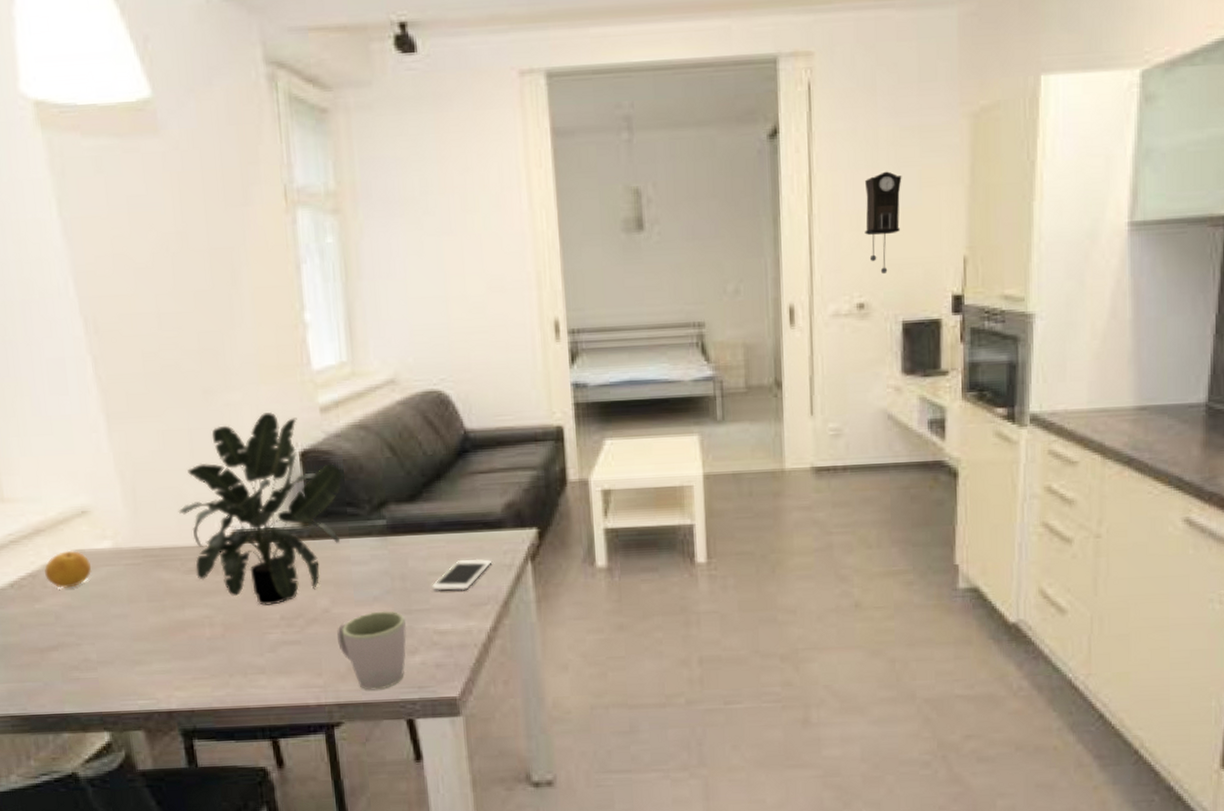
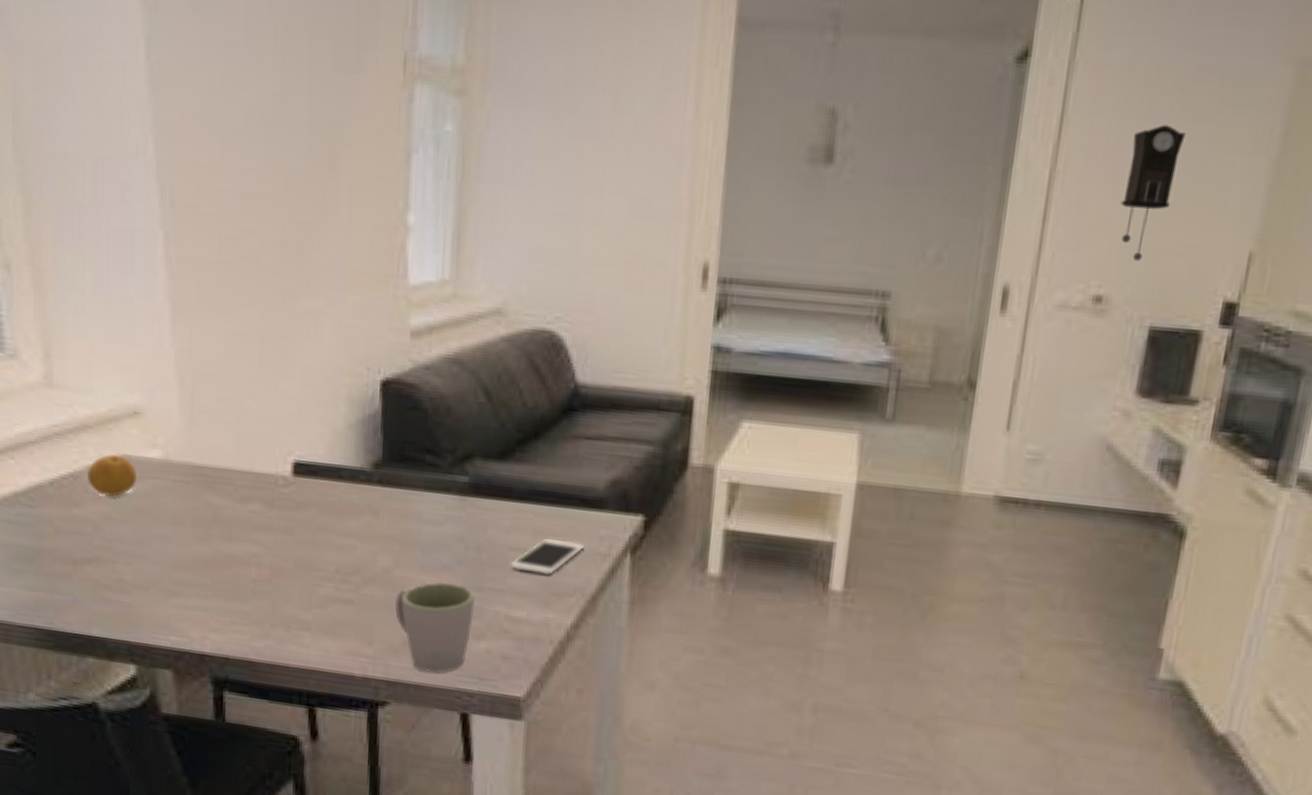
potted plant: present [178,413,342,606] -> none [237,328,425,555]

